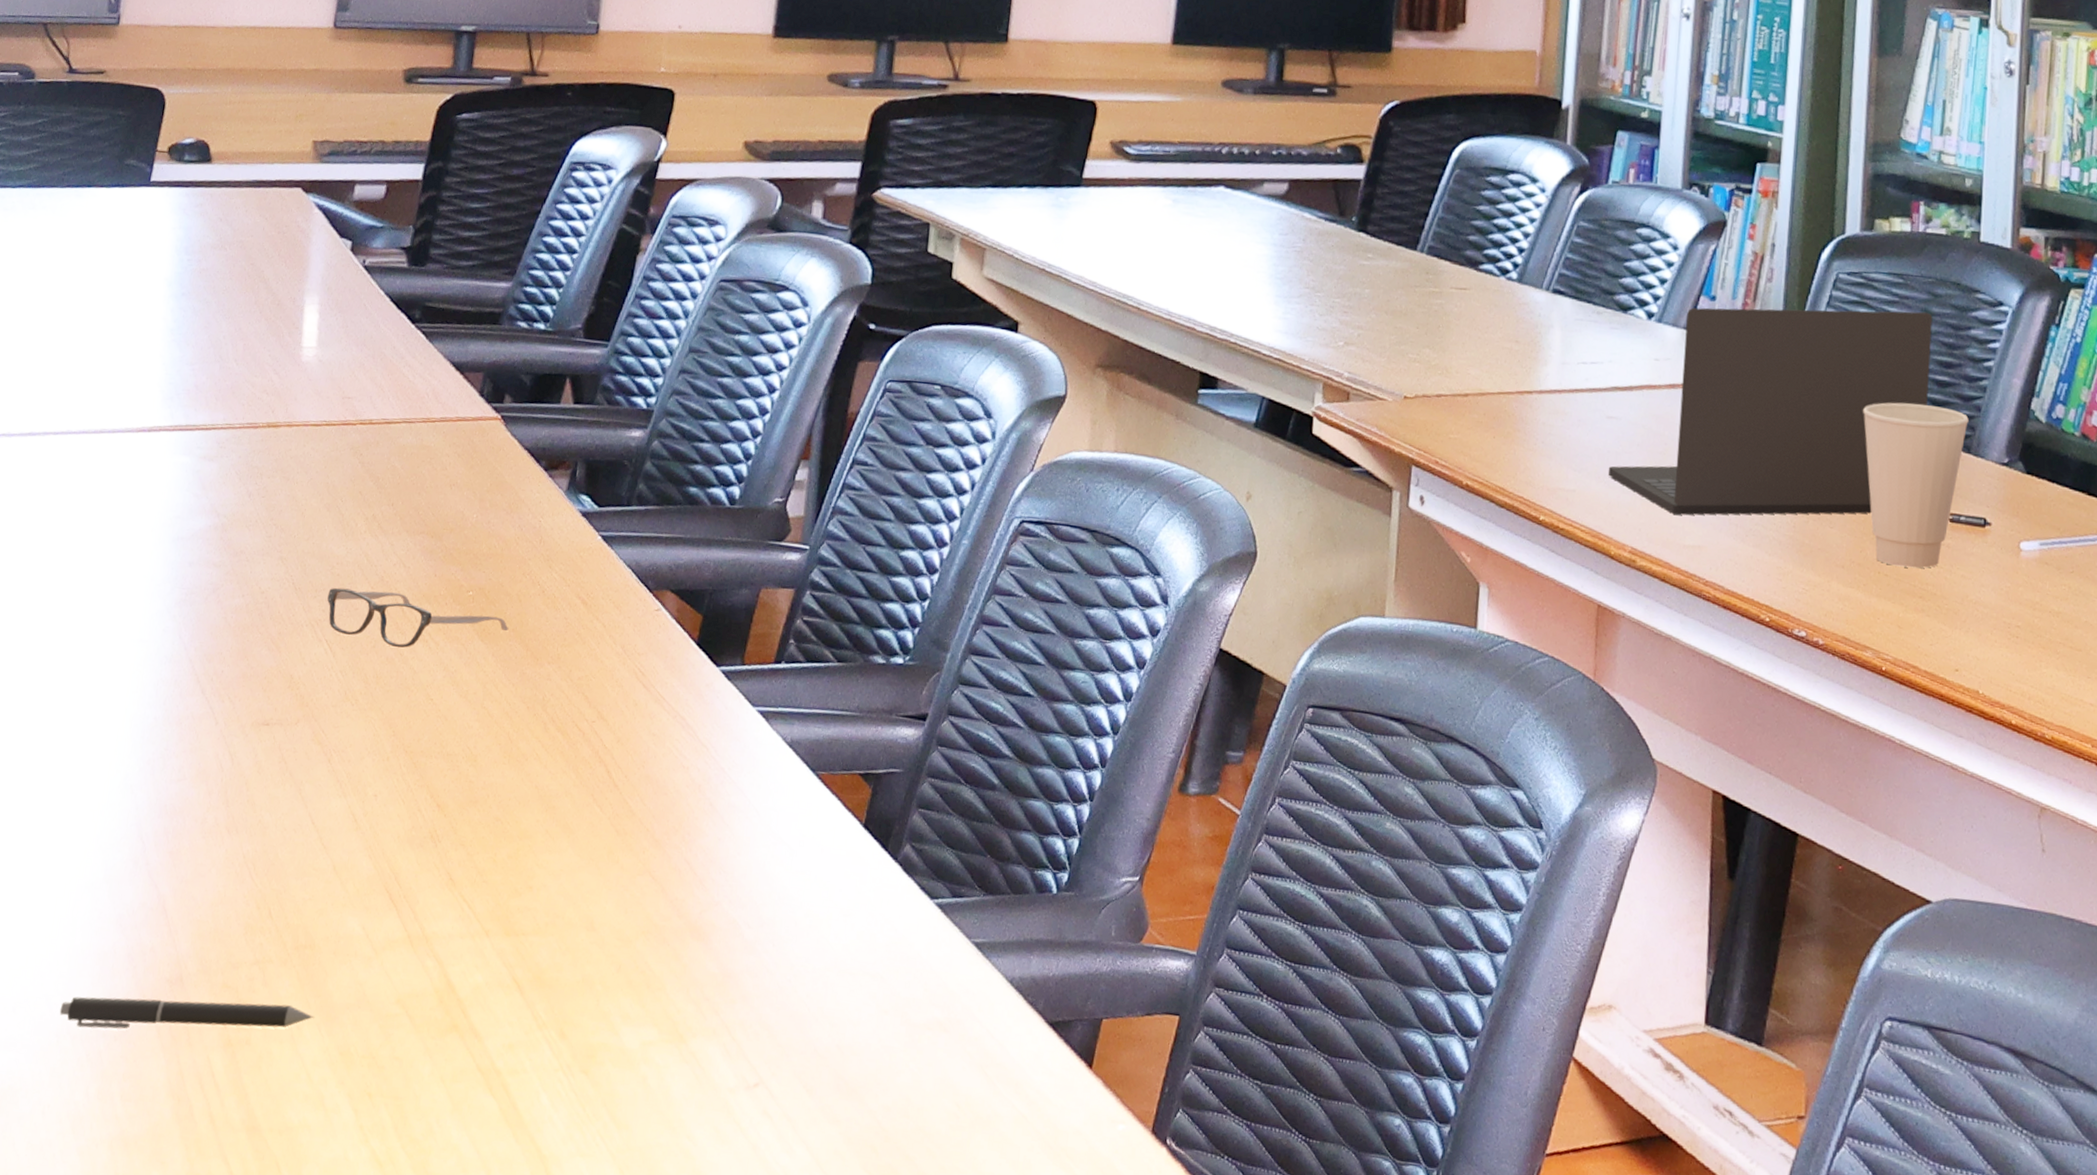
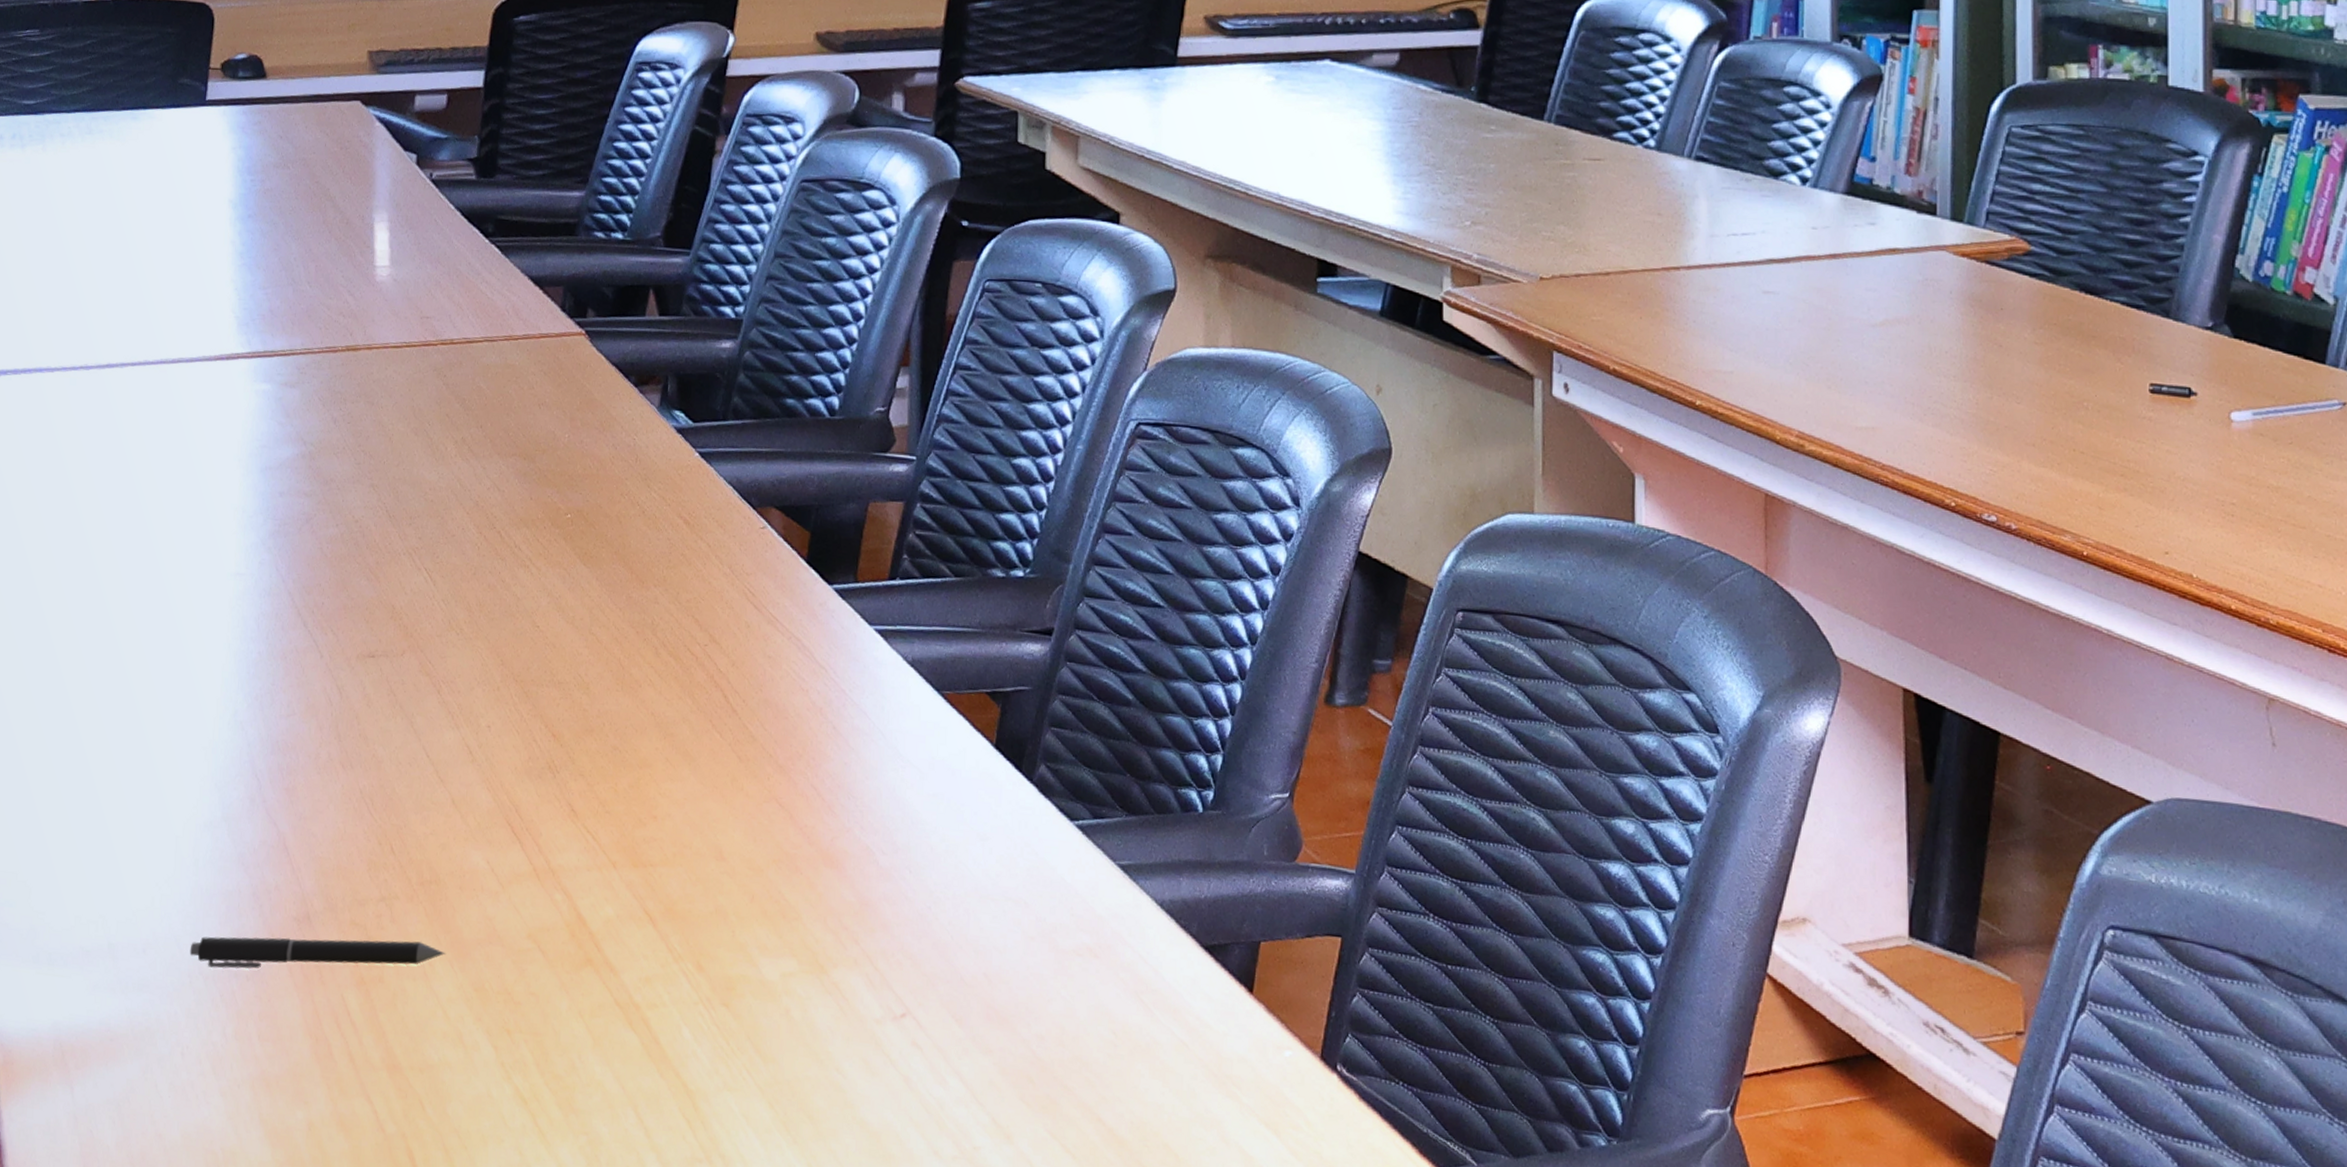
eyeglasses: present [327,587,509,649] -> none [423,514,611,575]
laptop: present [1607,307,1933,515] -> none [1767,165,2119,395]
cup: present [1863,402,1969,569] -> none [2047,265,2166,444]

